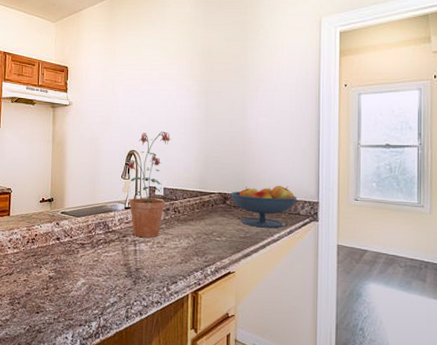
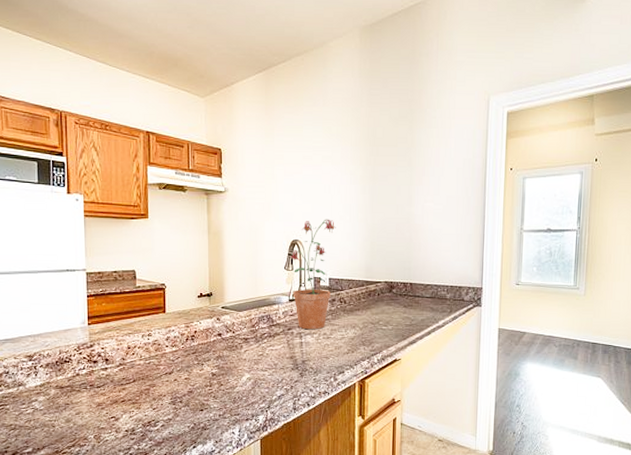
fruit bowl: present [229,185,297,228] -> none [395,272,462,315]

